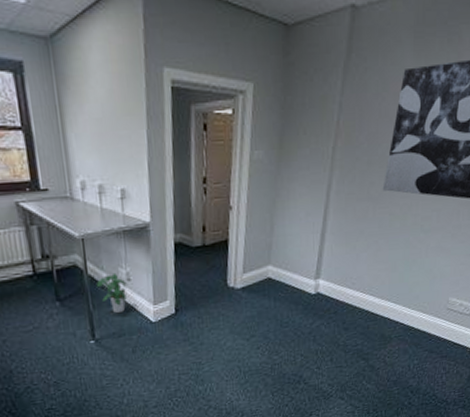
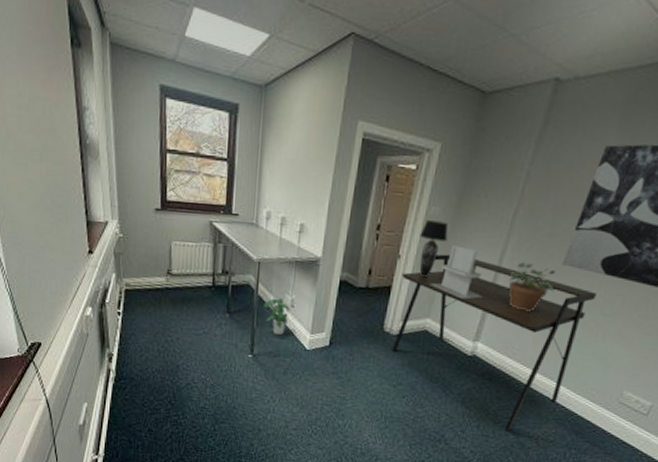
desk: none [236,197,416,358] -> present [391,254,597,432]
table lamp: none [247,165,275,226] -> present [419,220,449,278]
letter holder: none [266,186,317,240] -> present [431,244,483,299]
potted plant: none [338,194,379,241] -> present [509,262,556,312]

